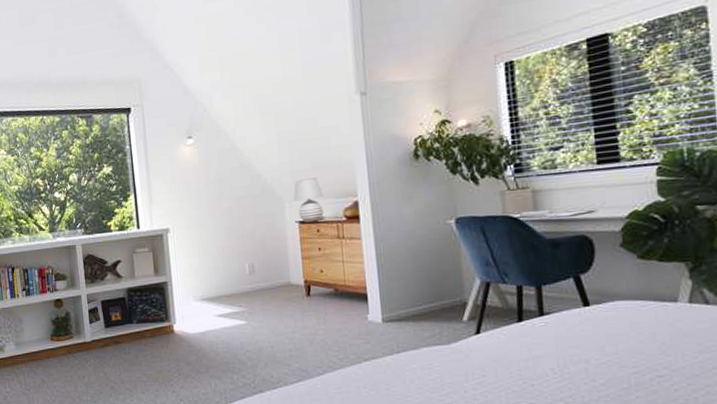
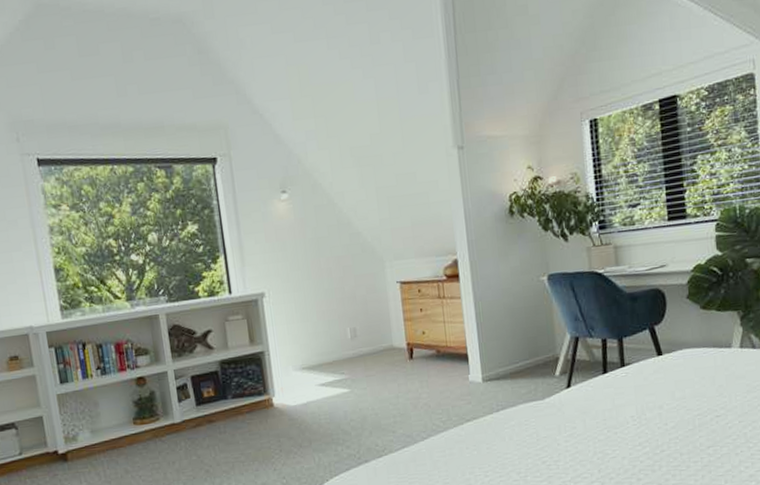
table lamp: present [293,178,324,224] -> none [394,235,424,284]

